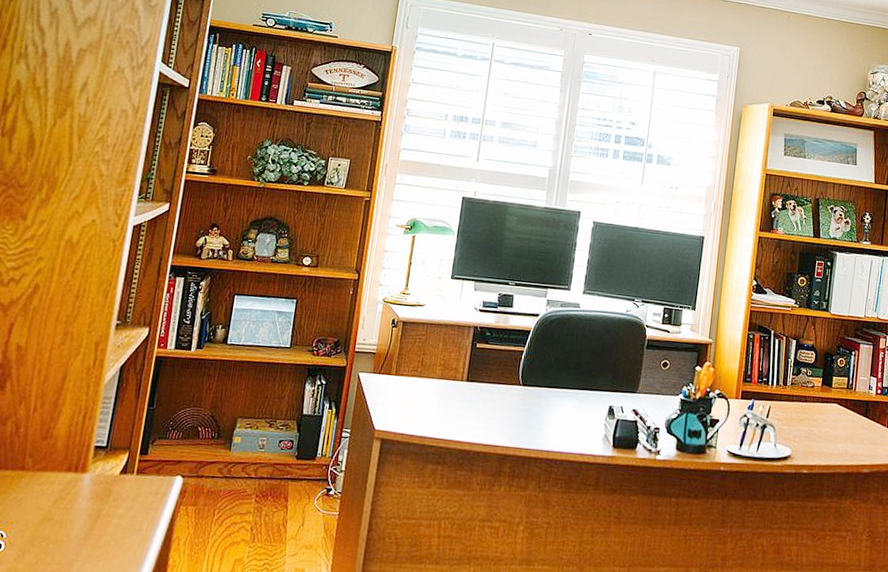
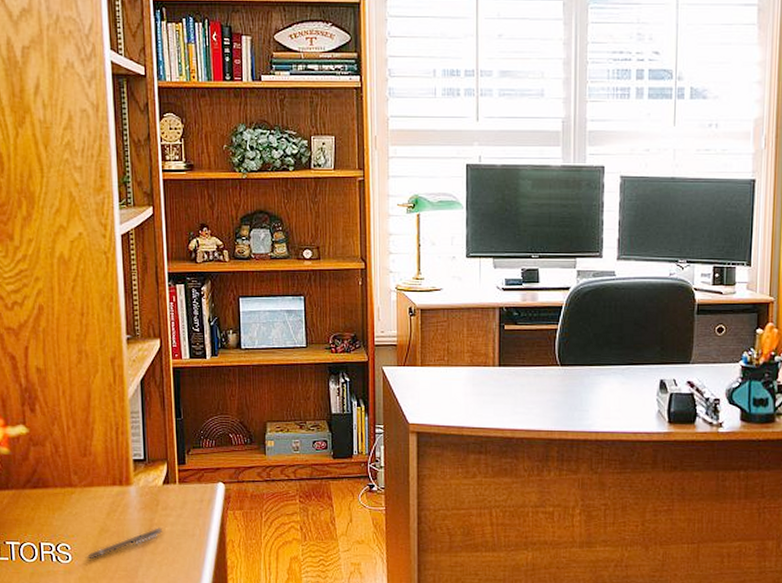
pen: none [19,518,109,549] -> present [85,526,163,559]

